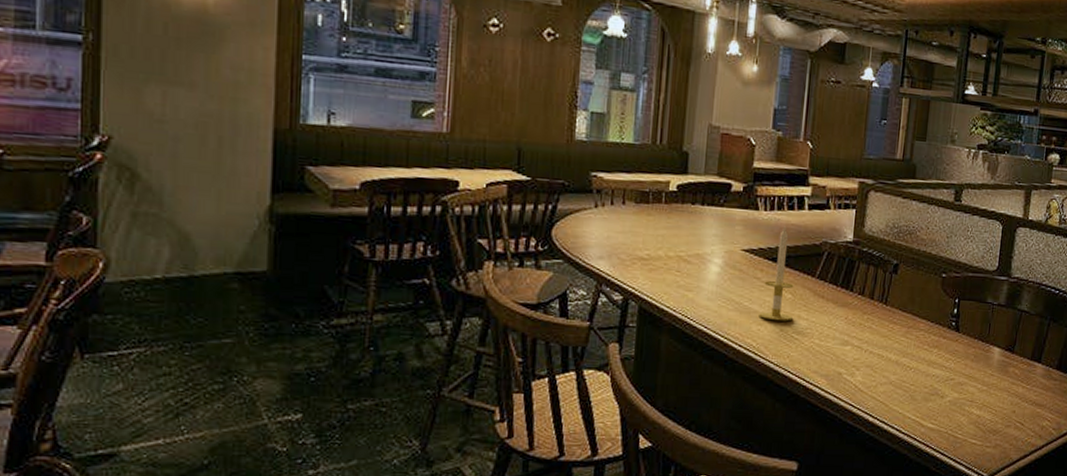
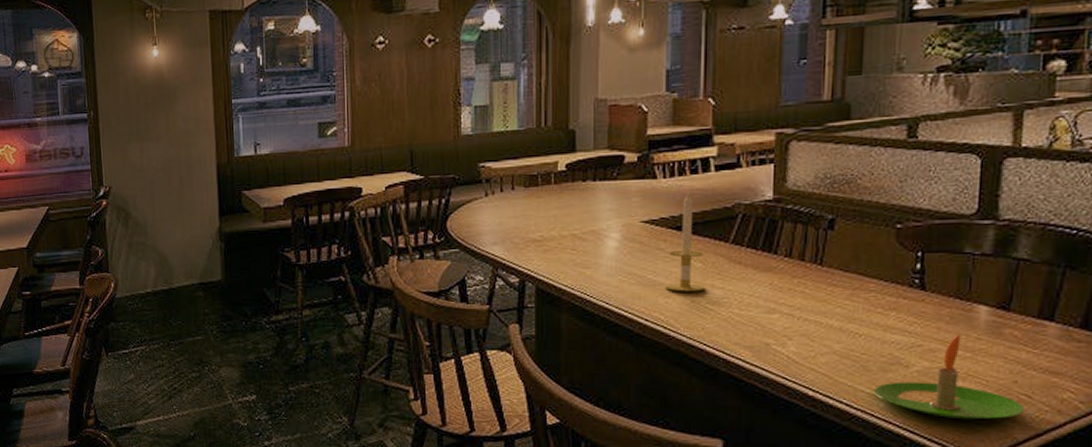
candle: none [917,371,1019,443] -> present [873,335,1025,420]

